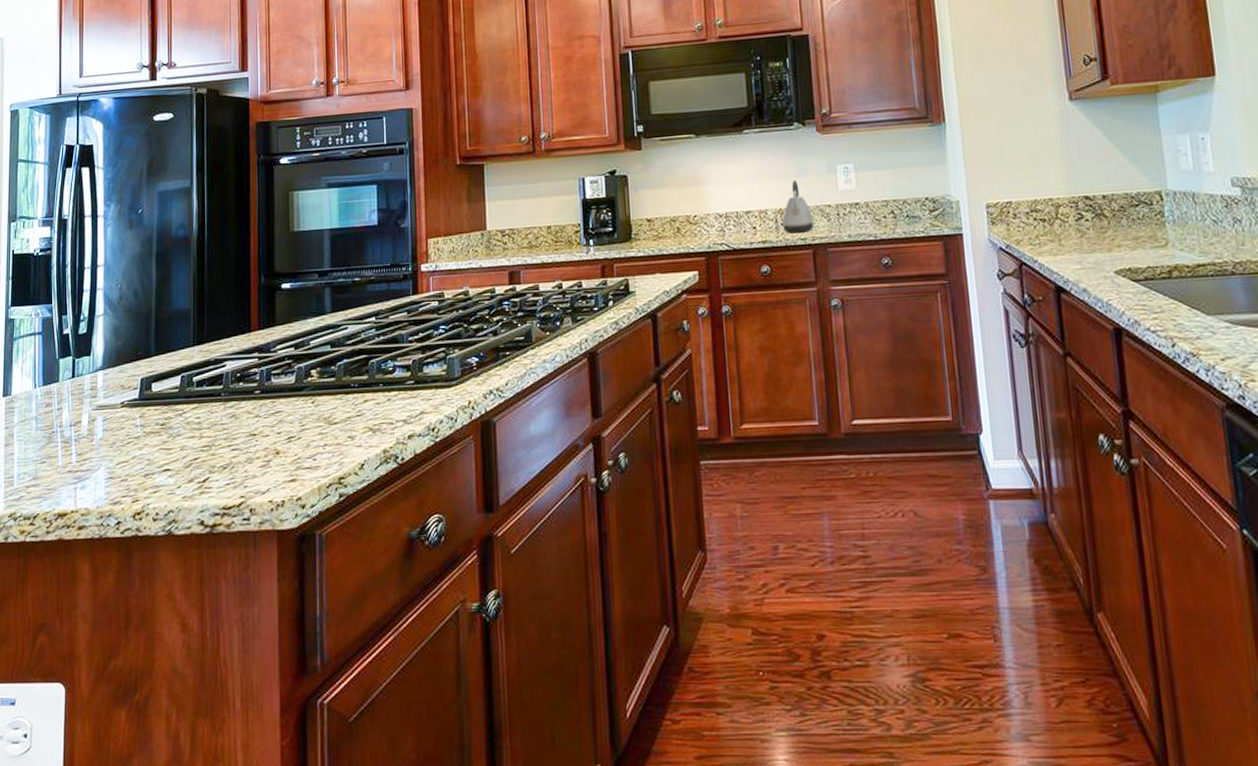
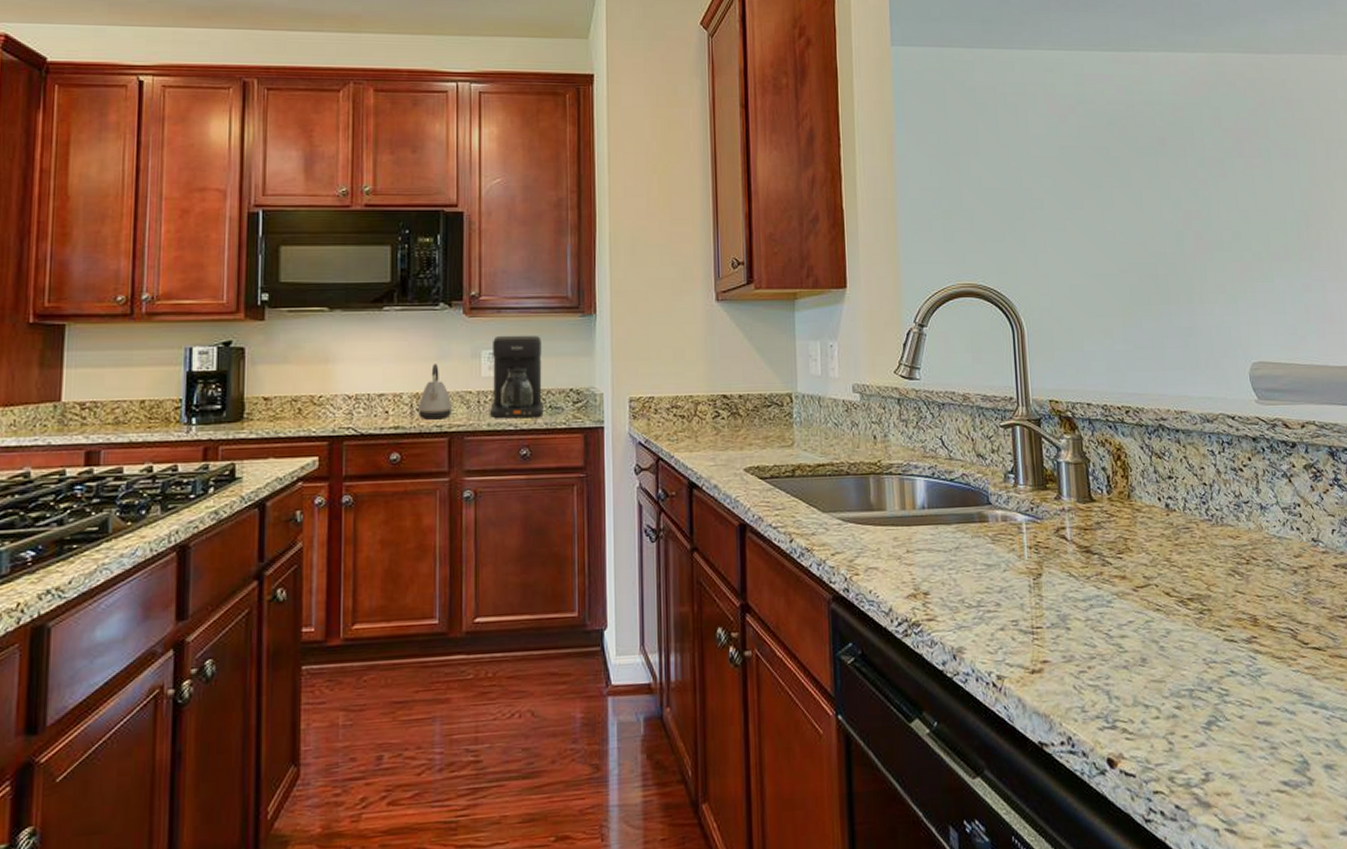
coffee maker: none [847,148,902,229] -> present [490,335,544,418]

